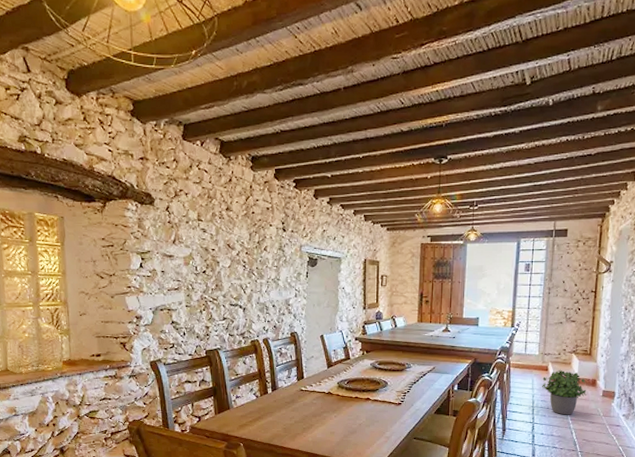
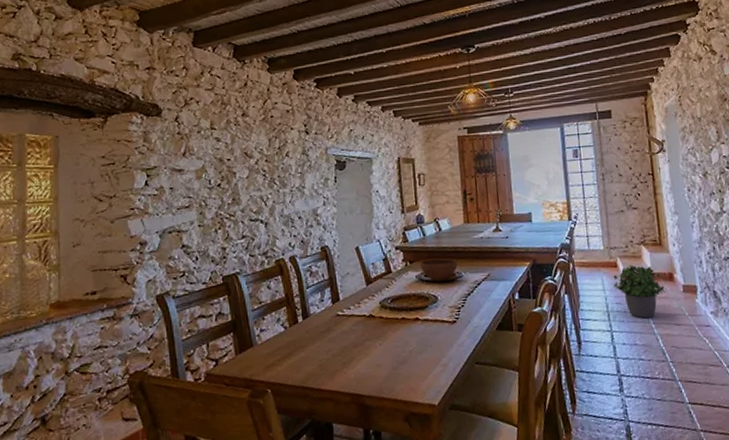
bowl: none [375,350,408,370] -> present [420,258,458,282]

